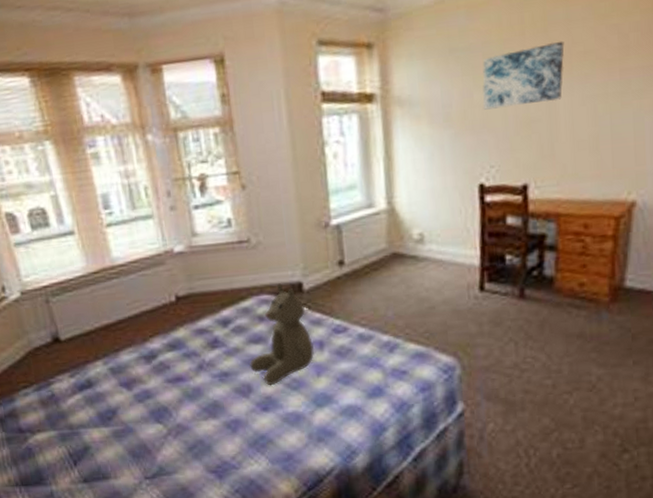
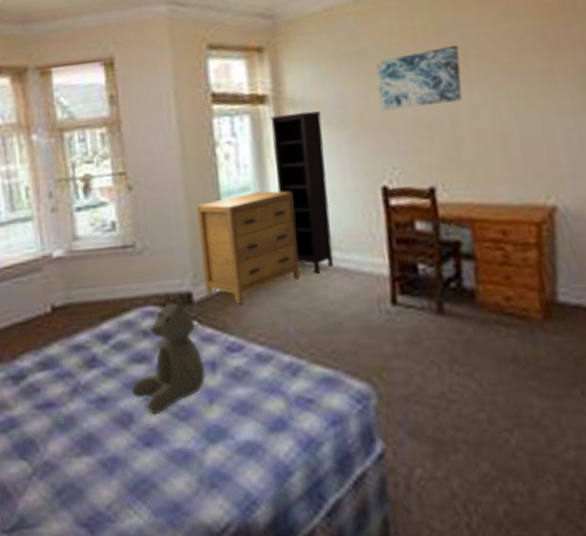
dresser: none [306,189,399,292] -> present [196,191,300,305]
bookcase: none [378,110,431,265] -> present [270,111,334,274]

